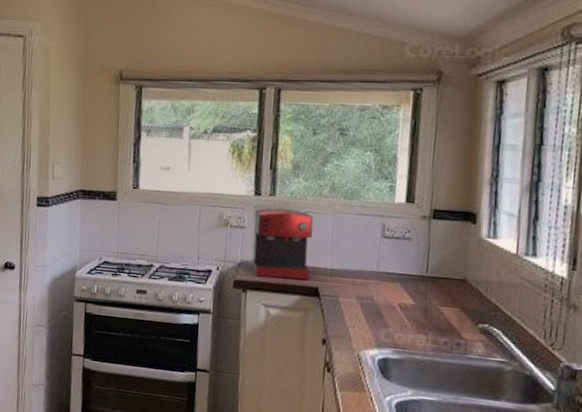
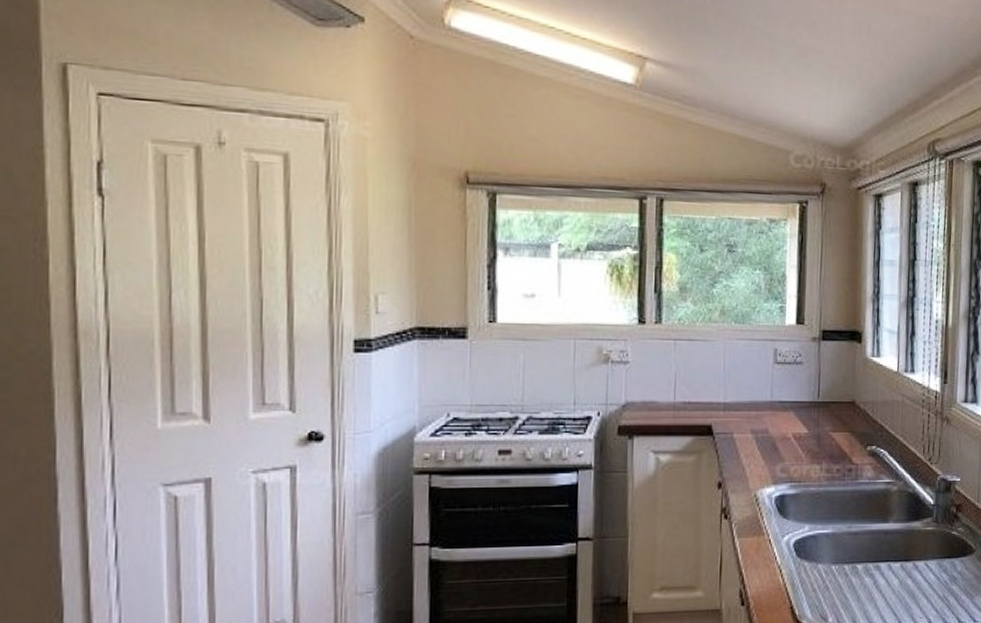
coffee maker: present [251,202,314,280] -> none [637,330,704,419]

